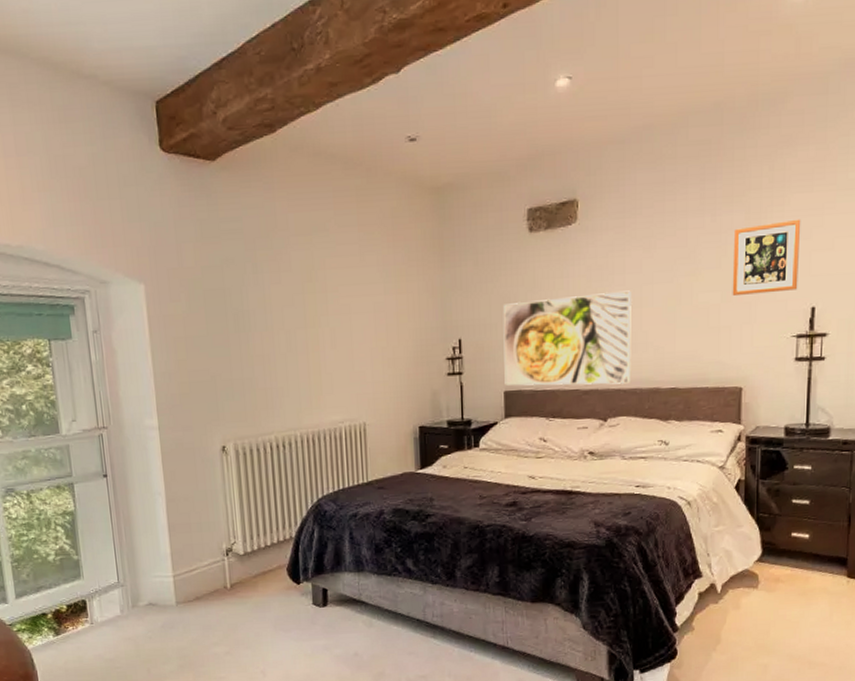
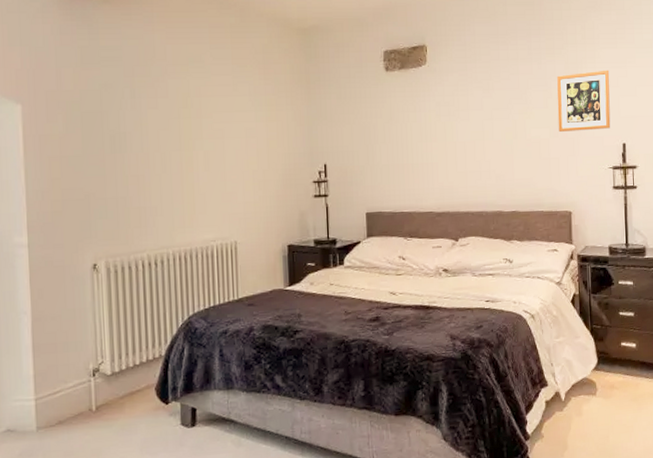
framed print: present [503,290,631,386] -> none [364,125,477,208]

